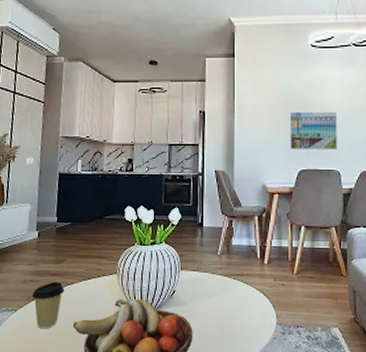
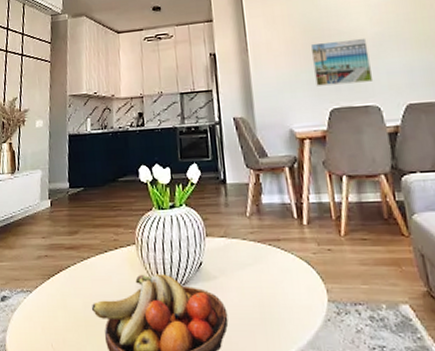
coffee cup: present [31,281,64,329] -> none [46,256,81,313]

